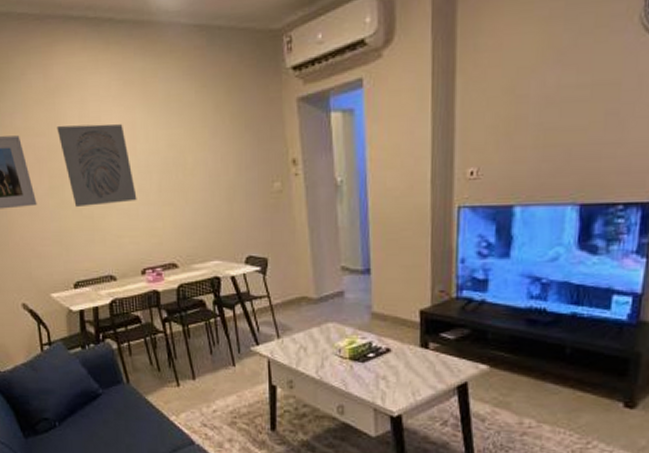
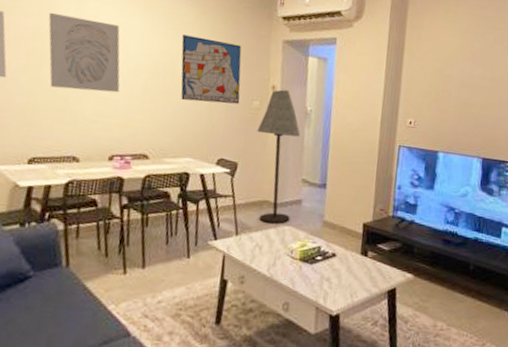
wall art: none [186,116,259,196] -> present [180,34,242,104]
floor lamp: none [283,161,333,321] -> present [257,89,300,224]

